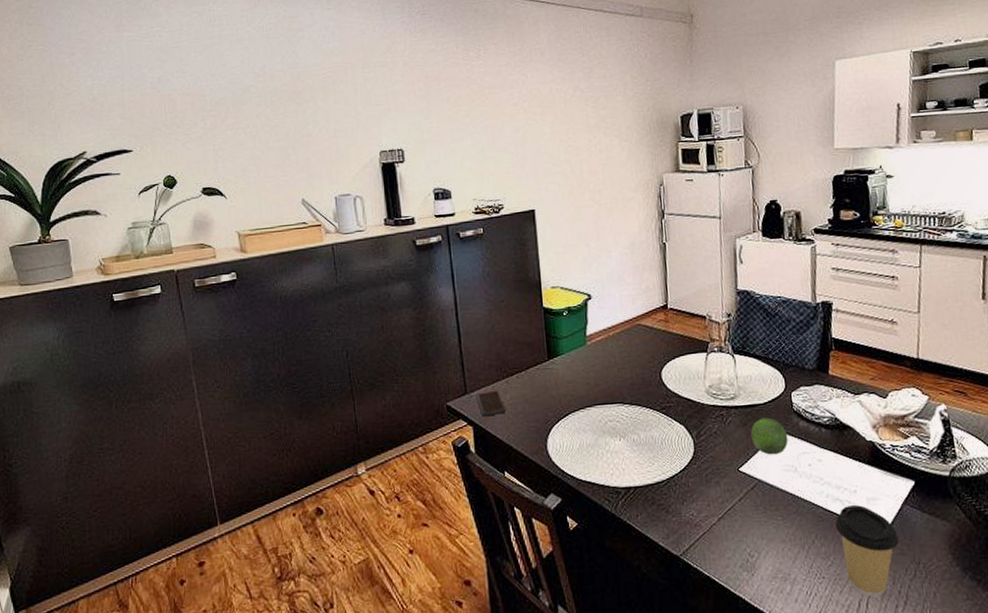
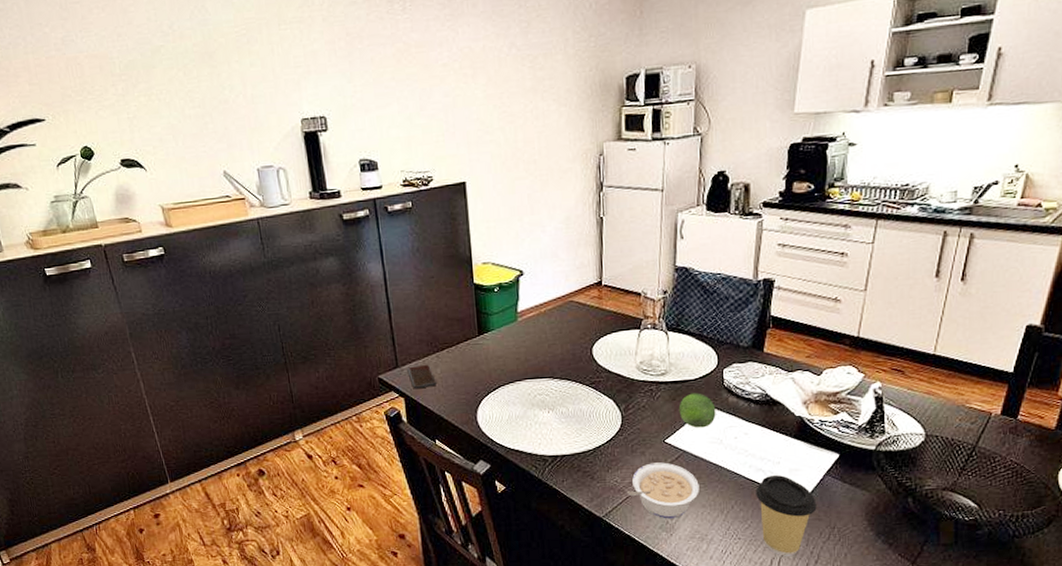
legume: none [703,493,778,557] -> present [626,462,699,519]

